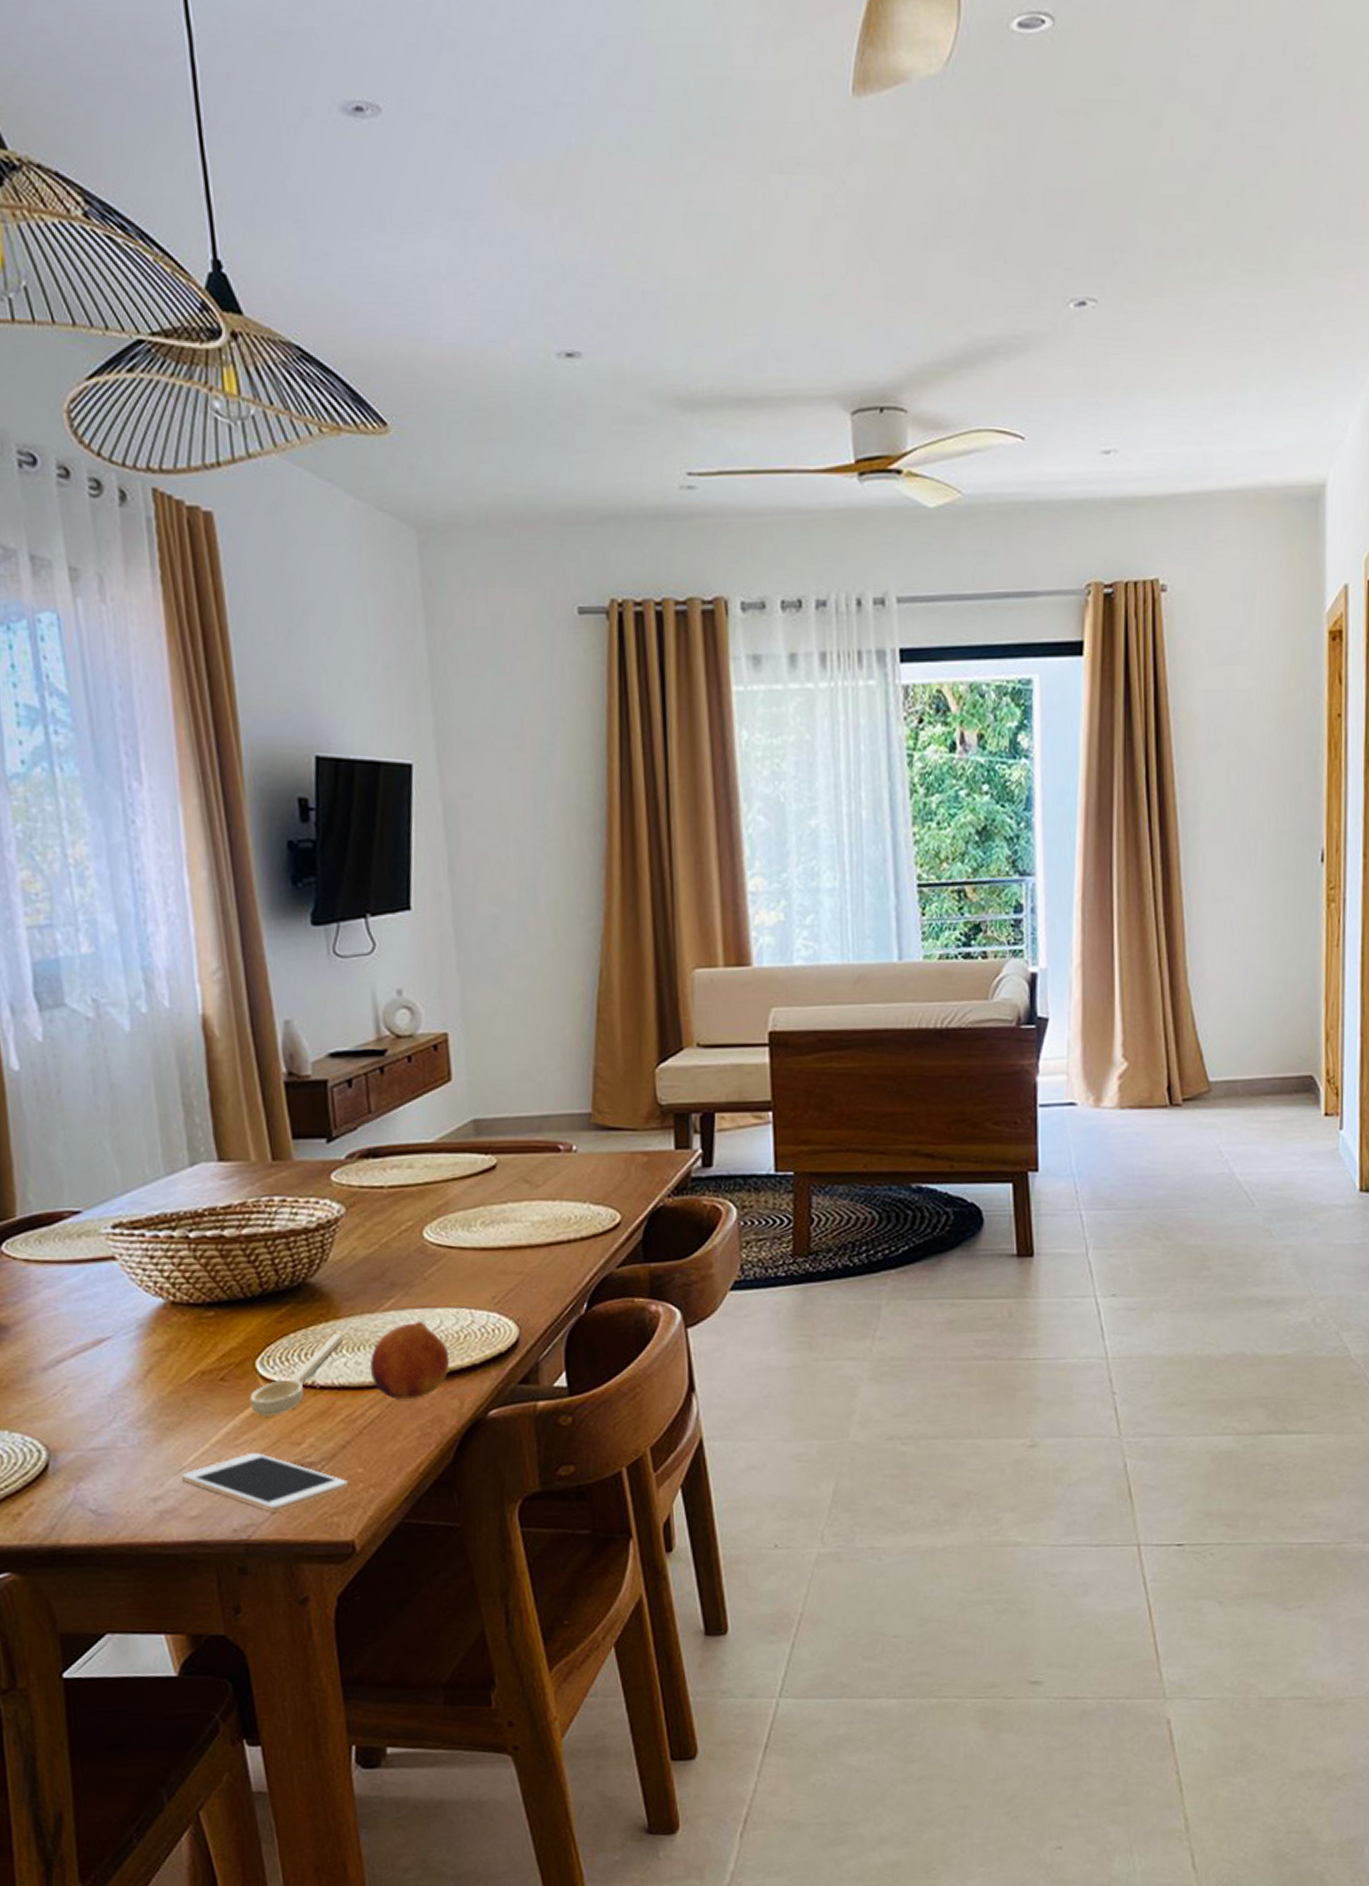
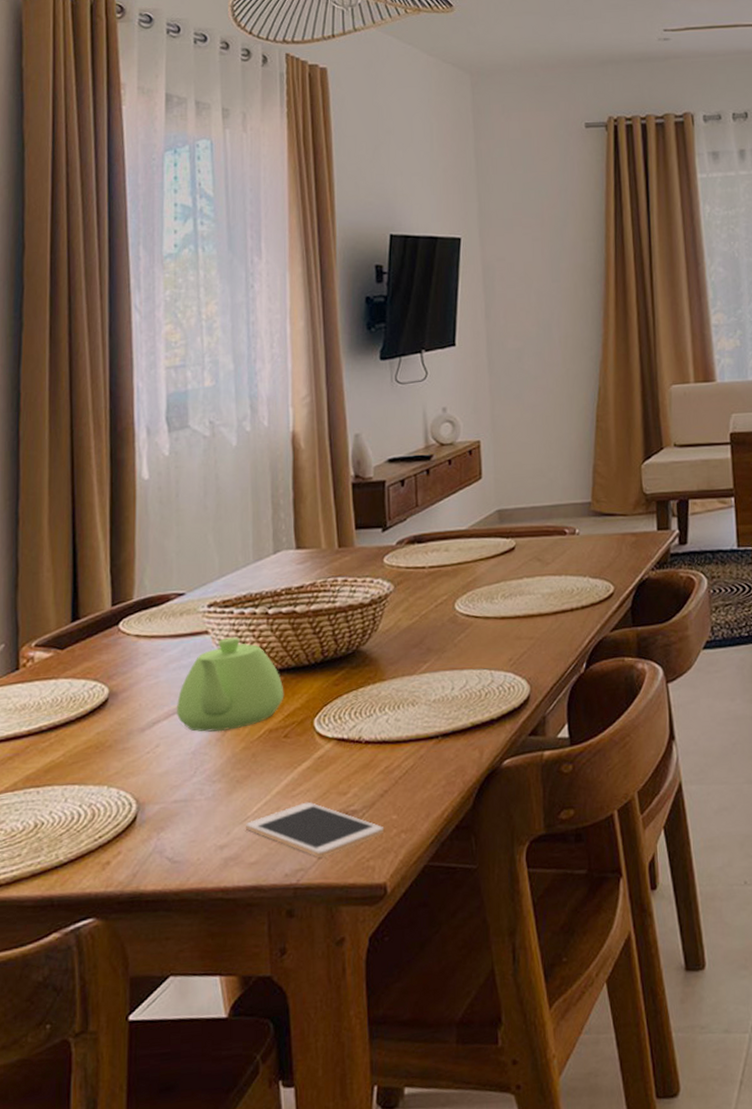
teapot: none [84,1264,217,1373] -> present [177,637,284,732]
spoon: present [250,1333,344,1417] -> none [307,693,387,770]
fruit: present [369,1321,450,1399] -> none [407,681,473,752]

